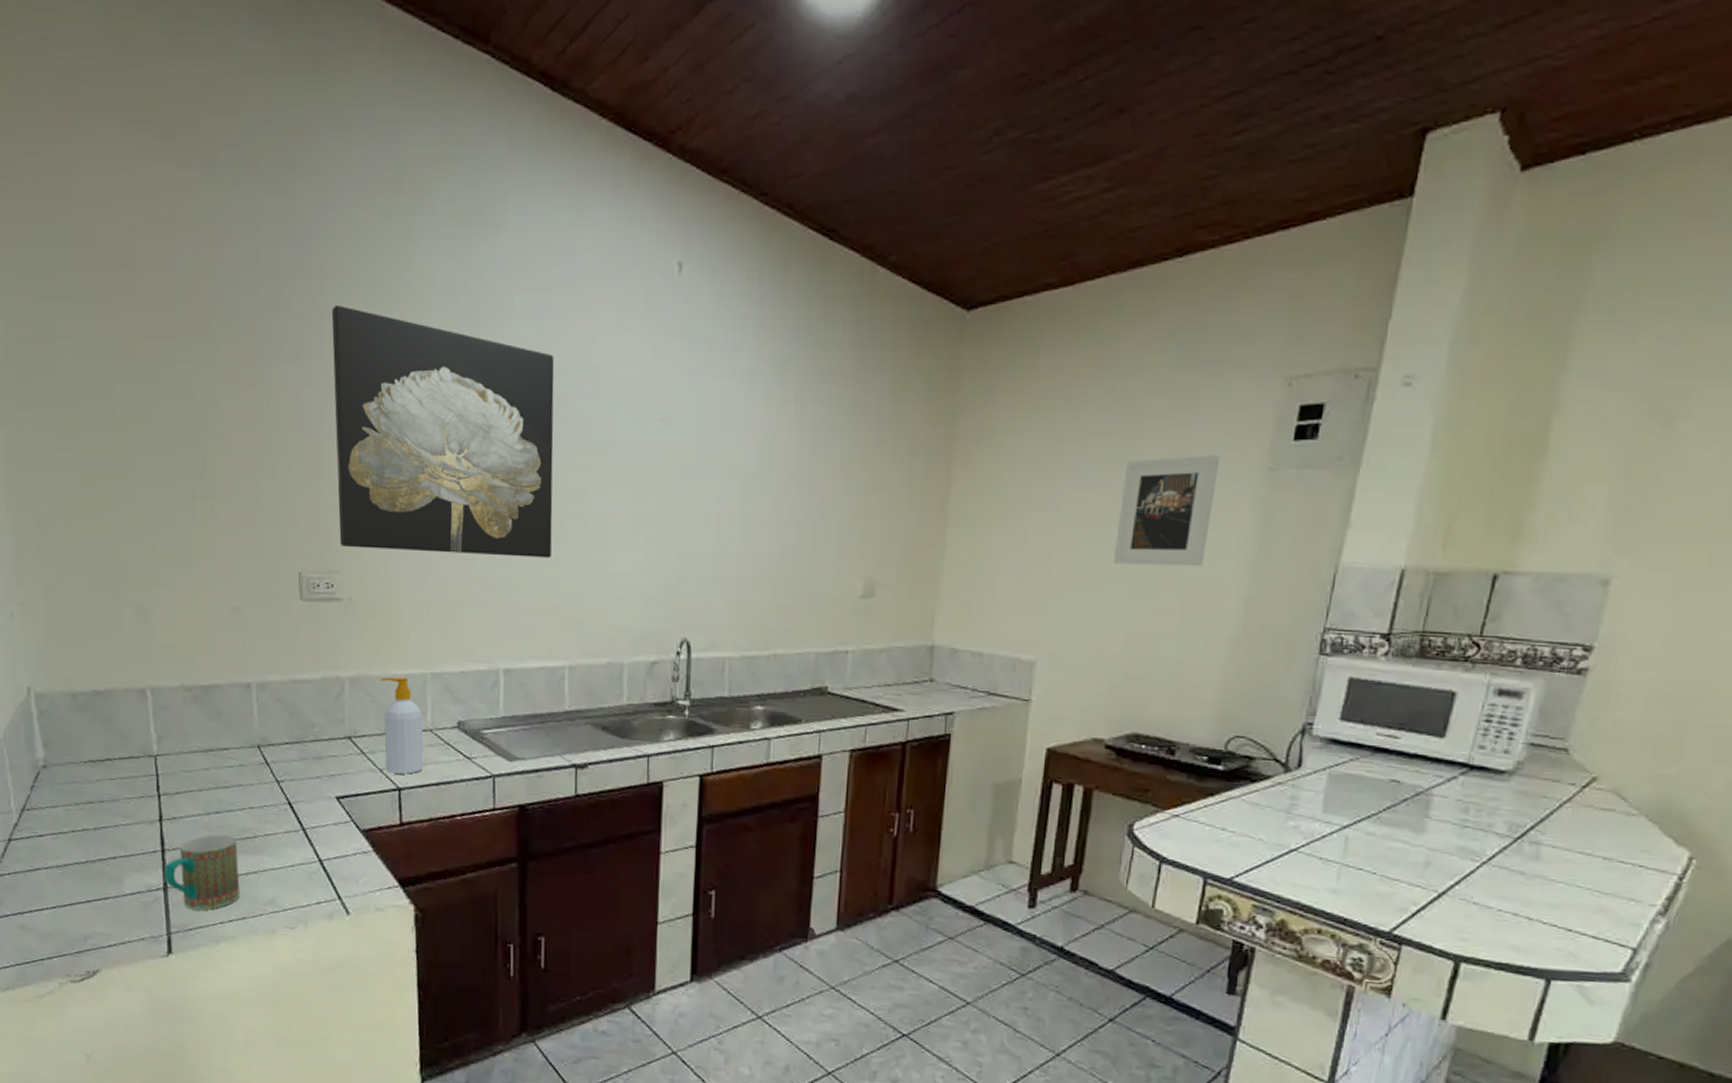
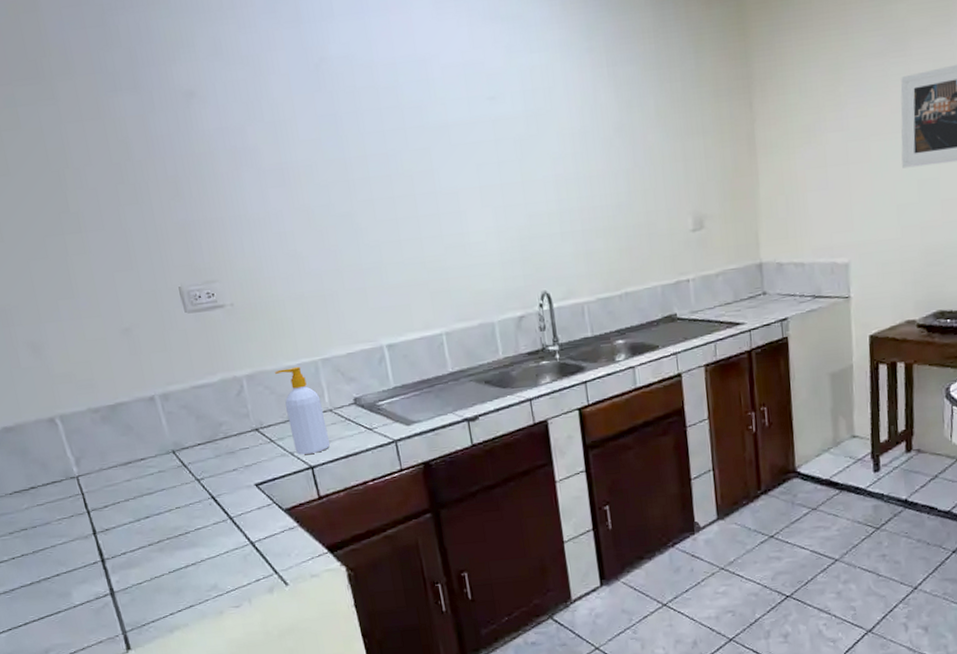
mug: present [164,834,240,911] -> none [107,535,184,608]
wall art: present [331,304,555,558] -> none [159,30,411,258]

